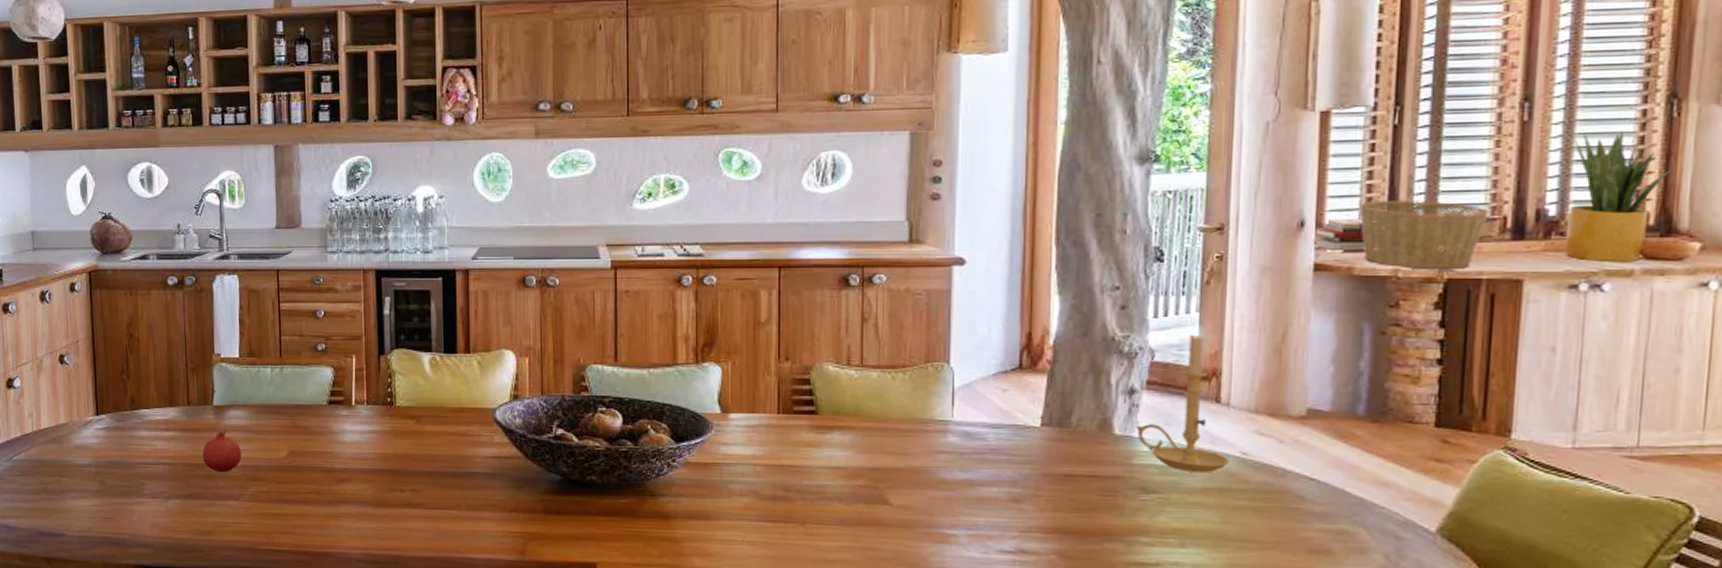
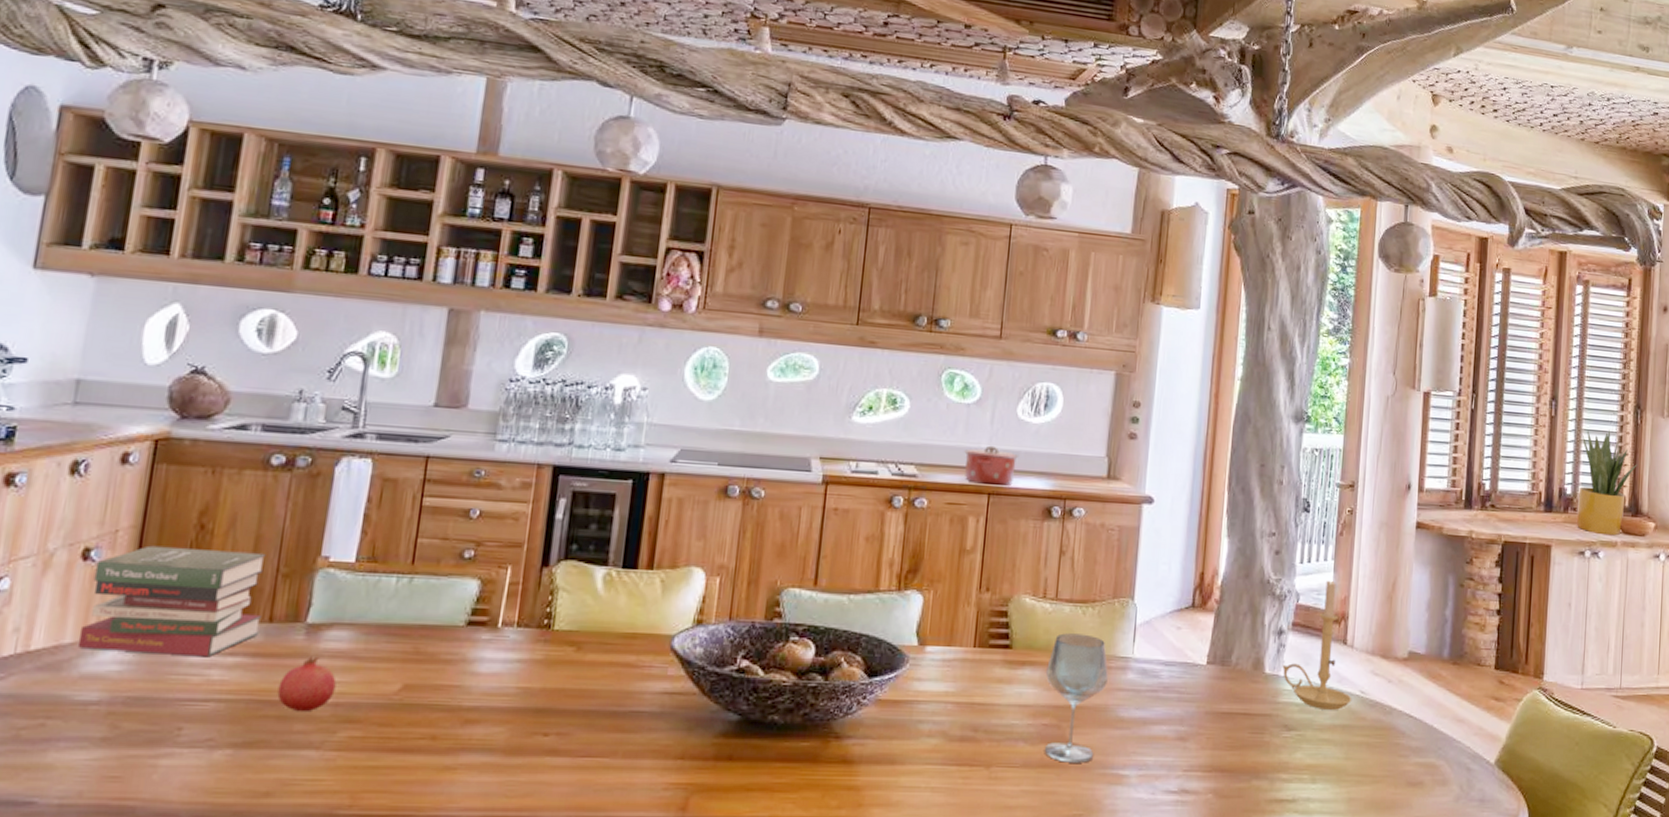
books: none [68,351,183,432] -> present [77,545,266,658]
casserole: none [749,219,809,258] -> present [964,445,1020,485]
wine glass: none [856,398,926,522] -> present [1044,633,1108,763]
books: present [1312,218,1366,252] -> none [1416,483,1452,514]
basket: present [1359,200,1490,270] -> none [1447,471,1531,534]

